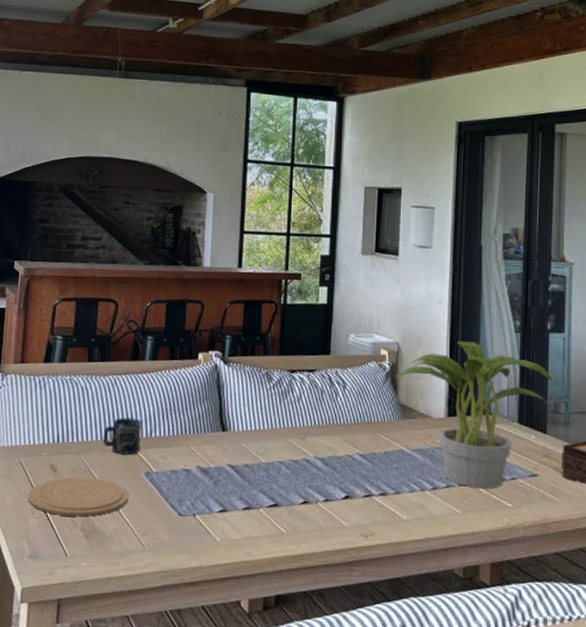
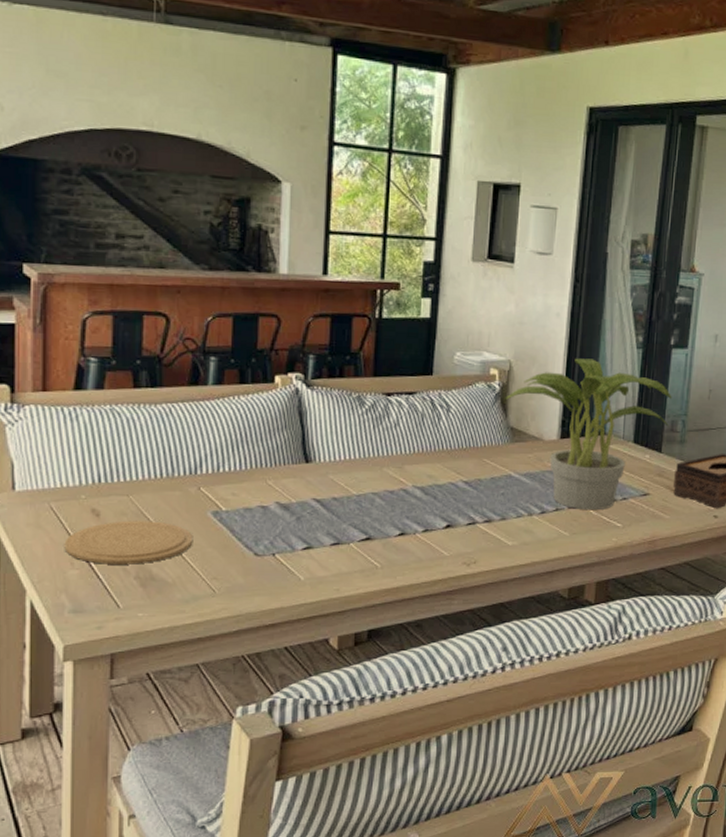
cup: present [103,416,142,456] -> none [158,450,207,494]

